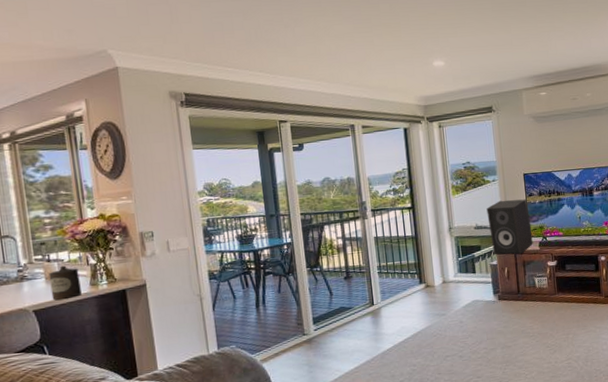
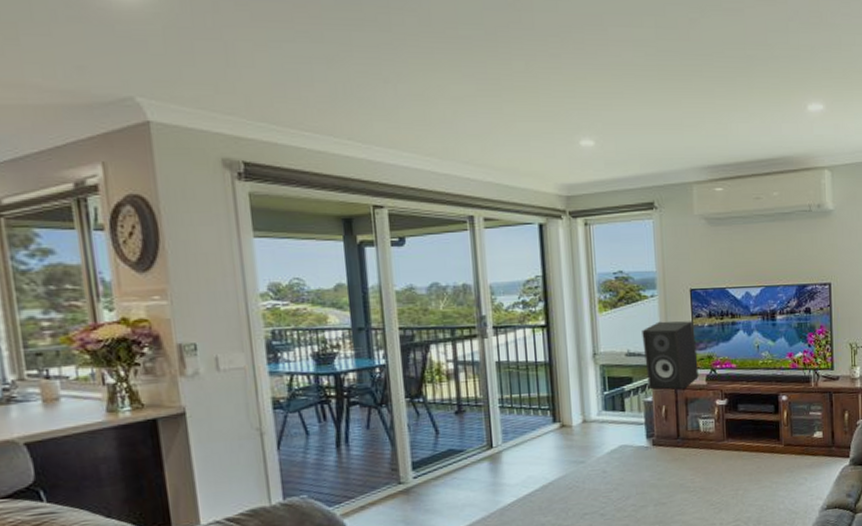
canister: present [49,265,82,300] -> none [47,384,94,430]

